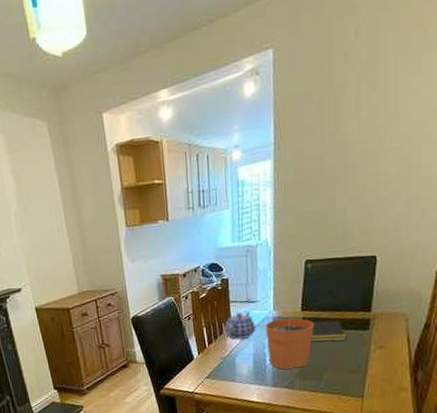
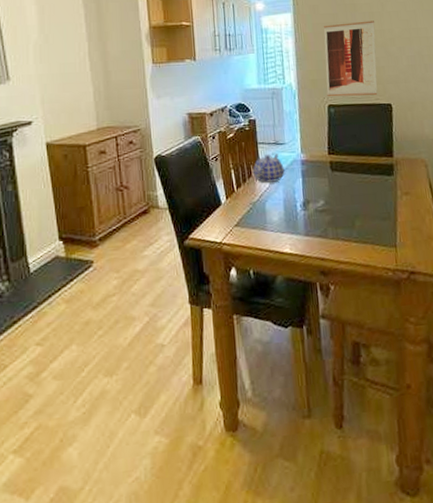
plant pot: present [265,305,314,370] -> none [294,149,342,217]
wall art: none [305,161,368,252] -> present [323,21,378,97]
notepad: present [310,320,347,342] -> none [339,165,374,187]

